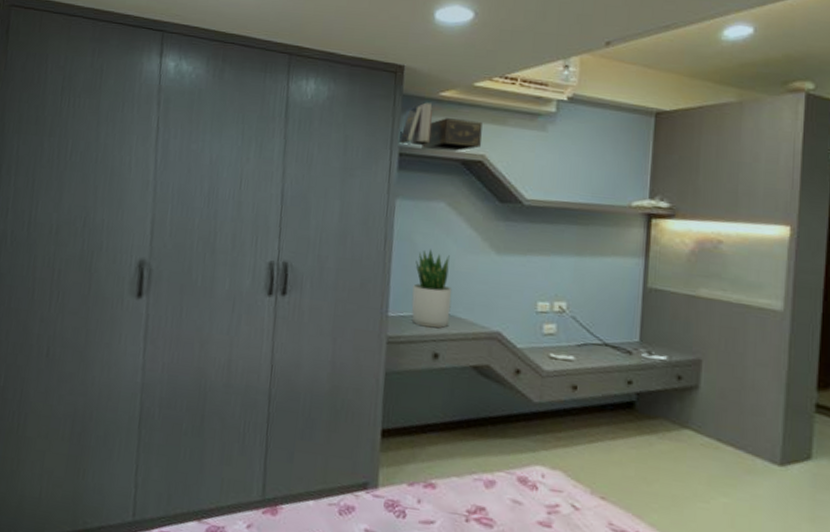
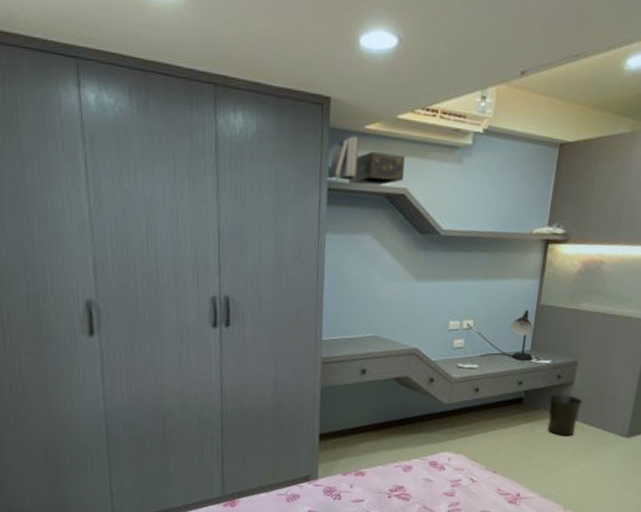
planter: present [411,249,452,329] -> none [342,279,378,348]
desk lamp: none [612,292,644,355] -> present [510,309,533,361]
waste bin: none [669,399,713,458] -> present [547,394,582,437]

